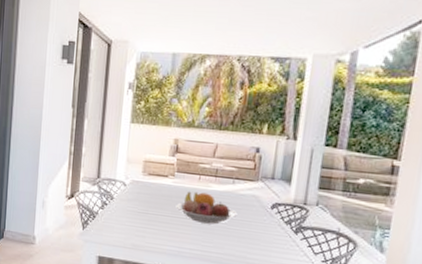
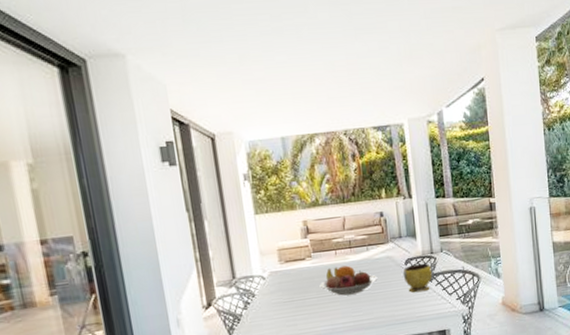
bowl: none [265,210,301,243] -> present [403,263,433,293]

